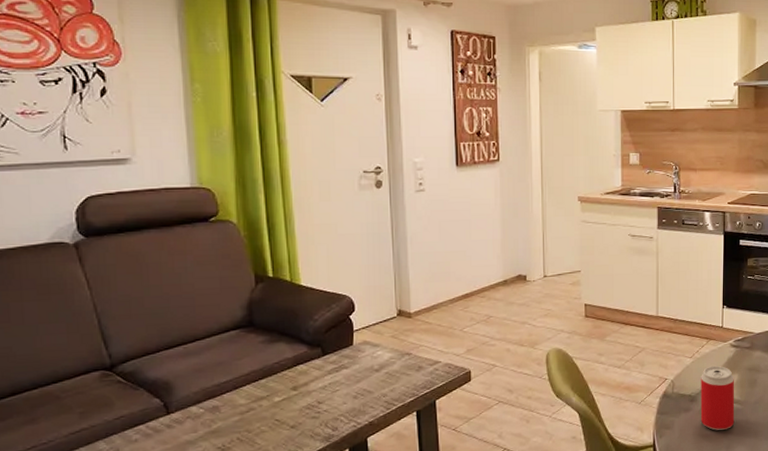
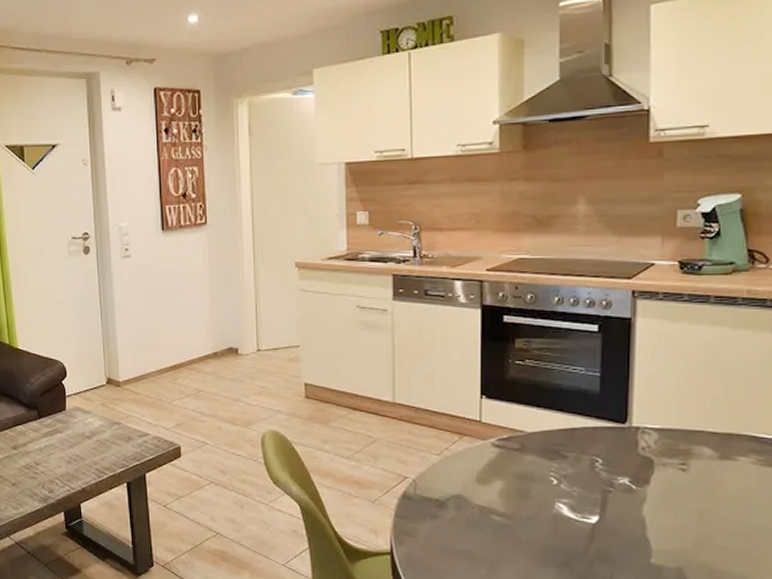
beverage can: present [700,365,735,431] -> none [452,467,499,547]

